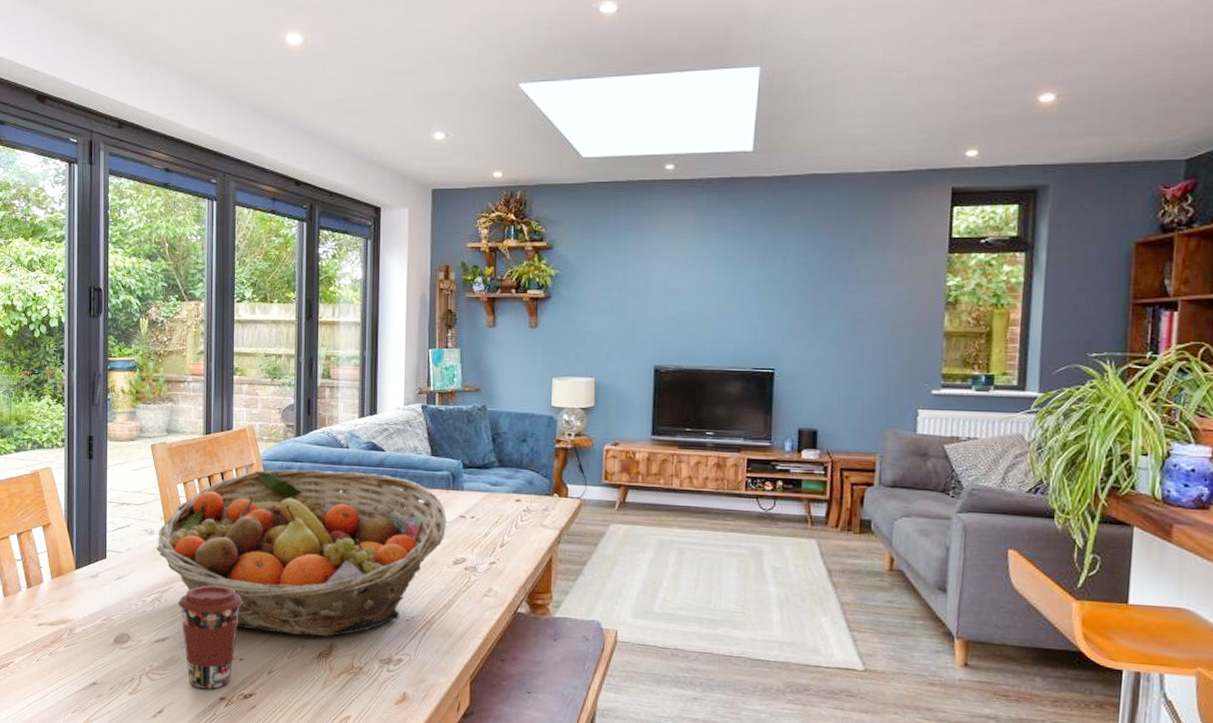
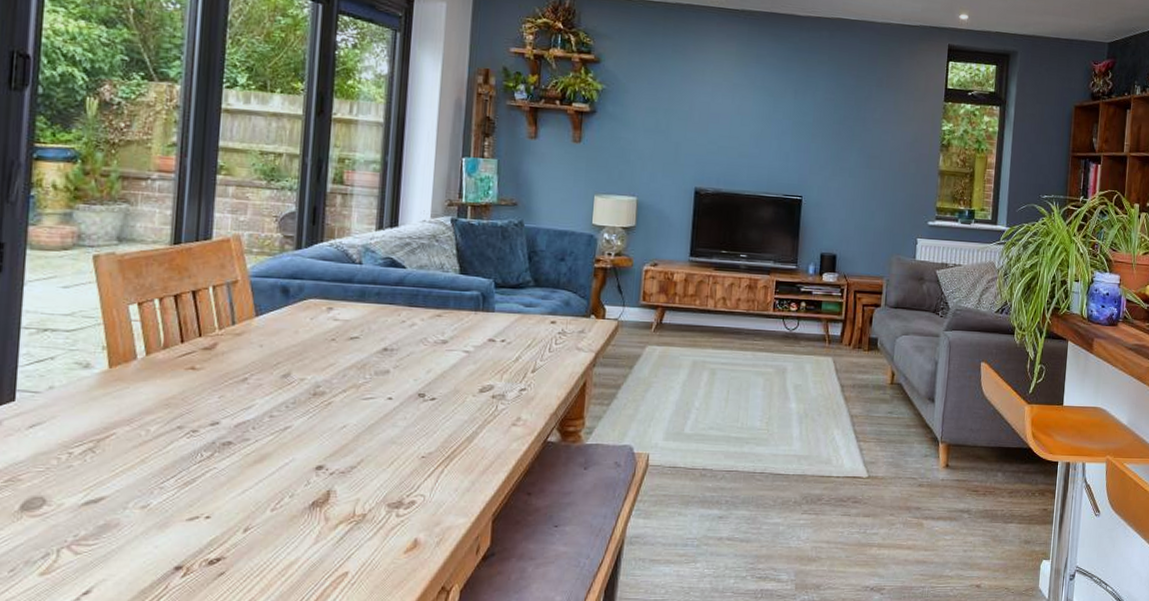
fruit basket: present [156,469,446,637] -> none [93,287,474,483]
coffee cup: present [178,585,243,689] -> none [121,428,214,557]

